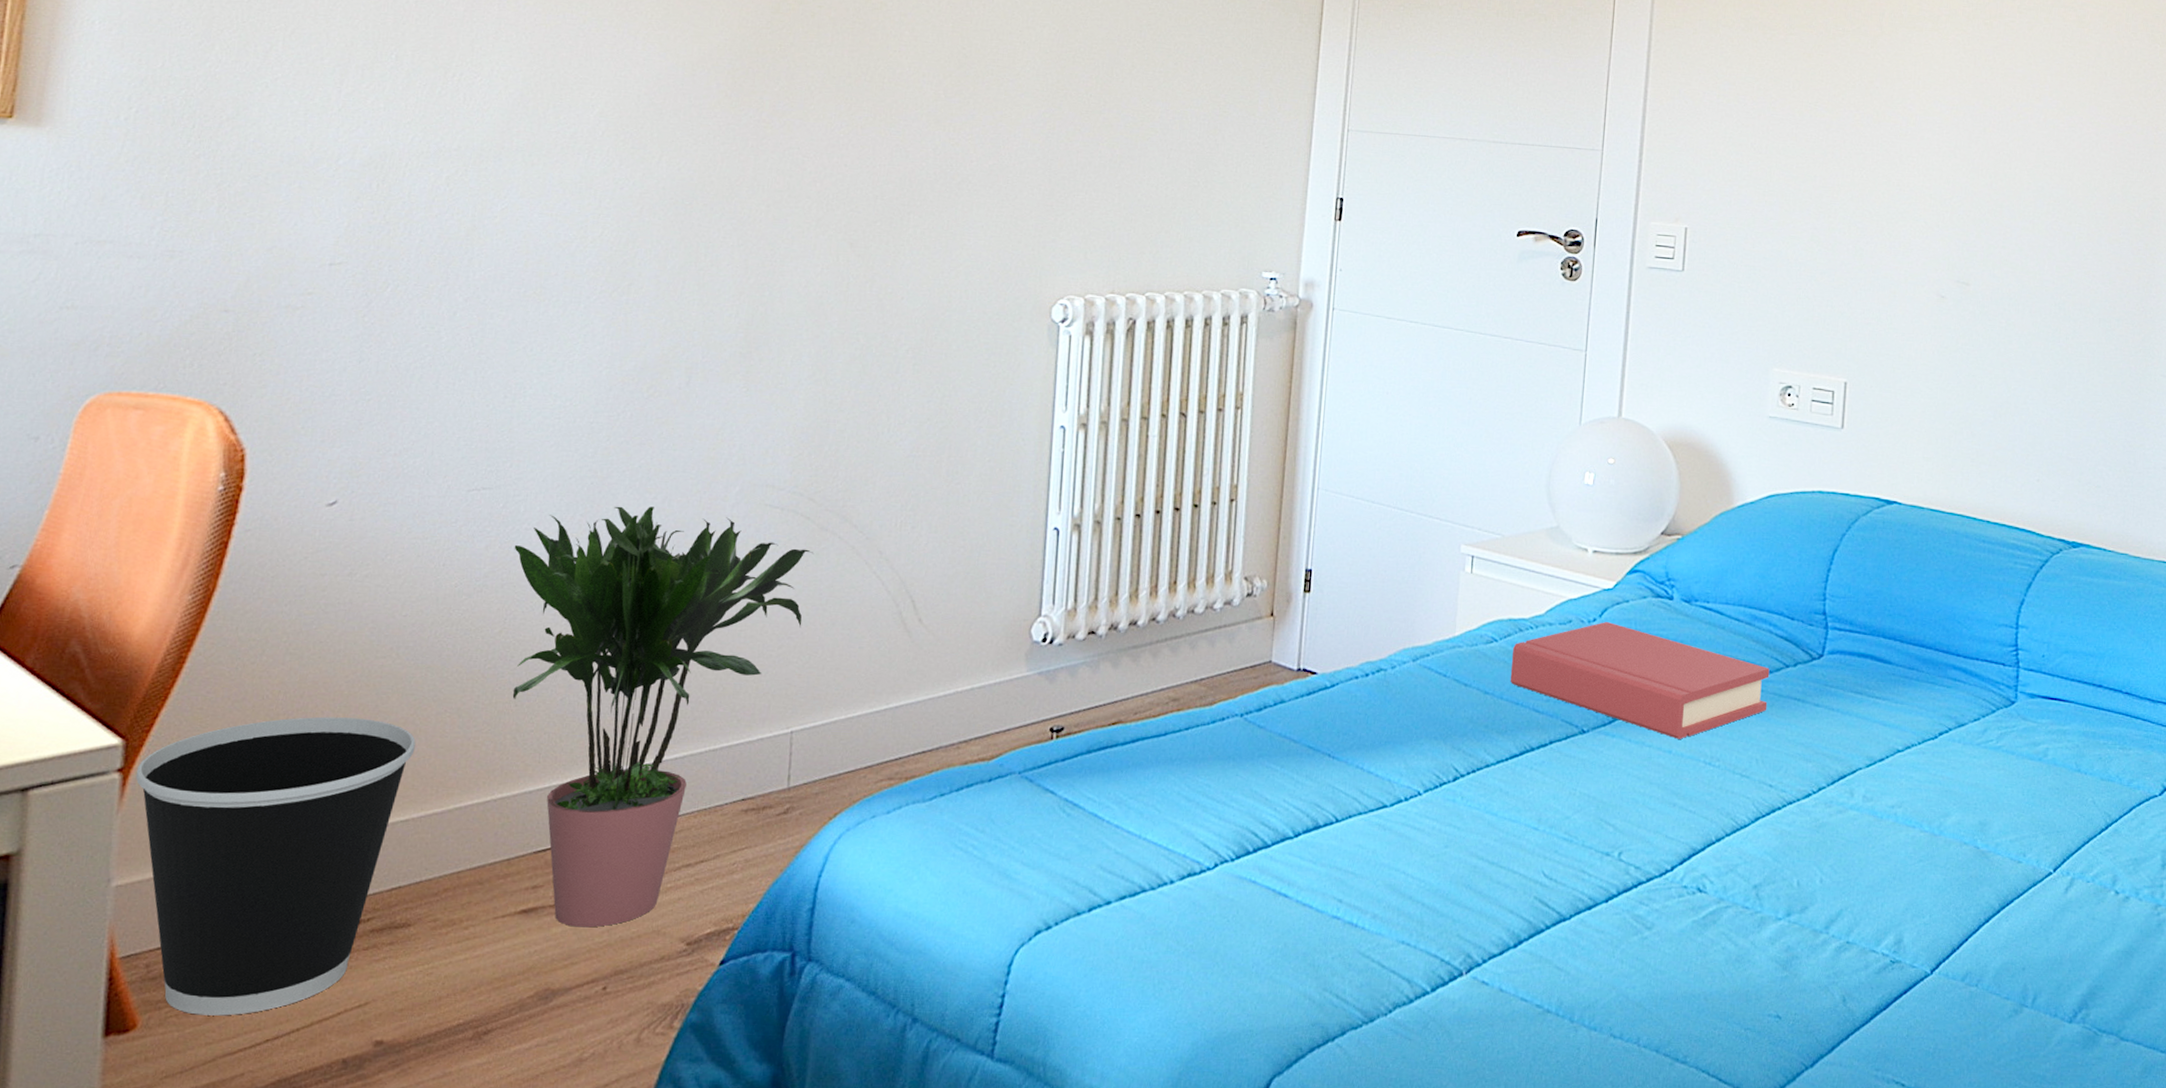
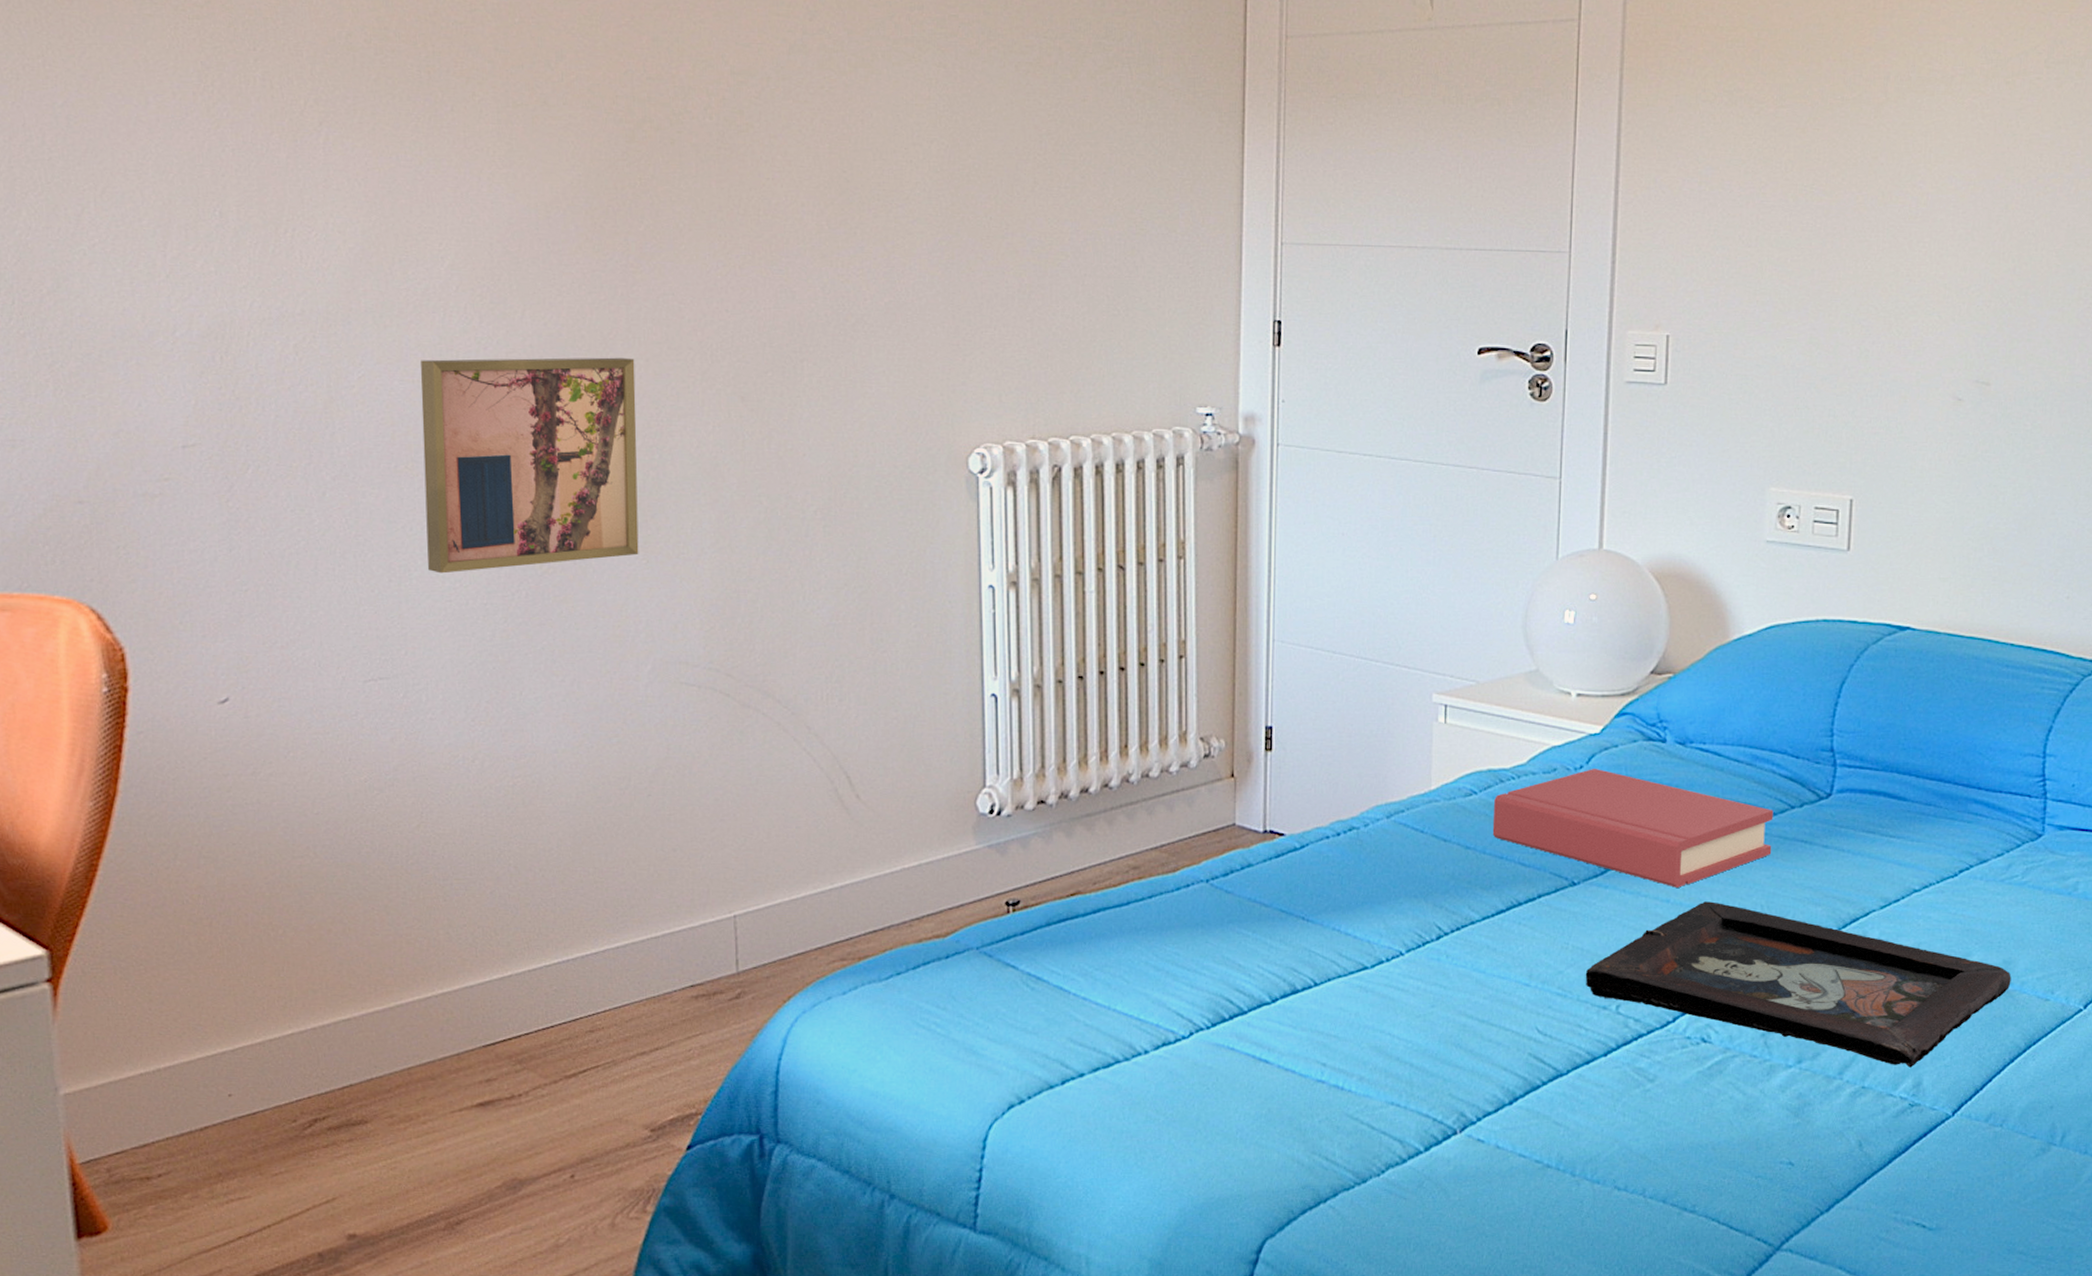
wastebasket: present [135,716,416,1016] -> none [65,919,347,1216]
potted plant: present [512,506,814,928] -> none [421,690,738,1118]
wall art: none [542,196,757,393] -> present [420,357,639,574]
decorative tray: none [1590,753,1987,924] -> present [1585,901,2011,1068]

